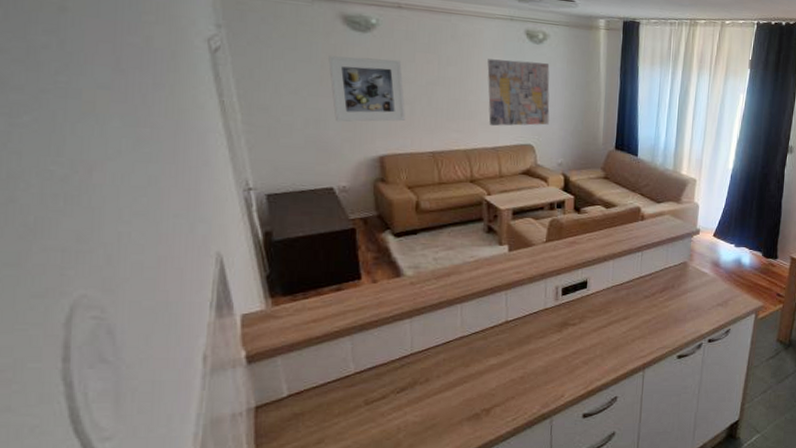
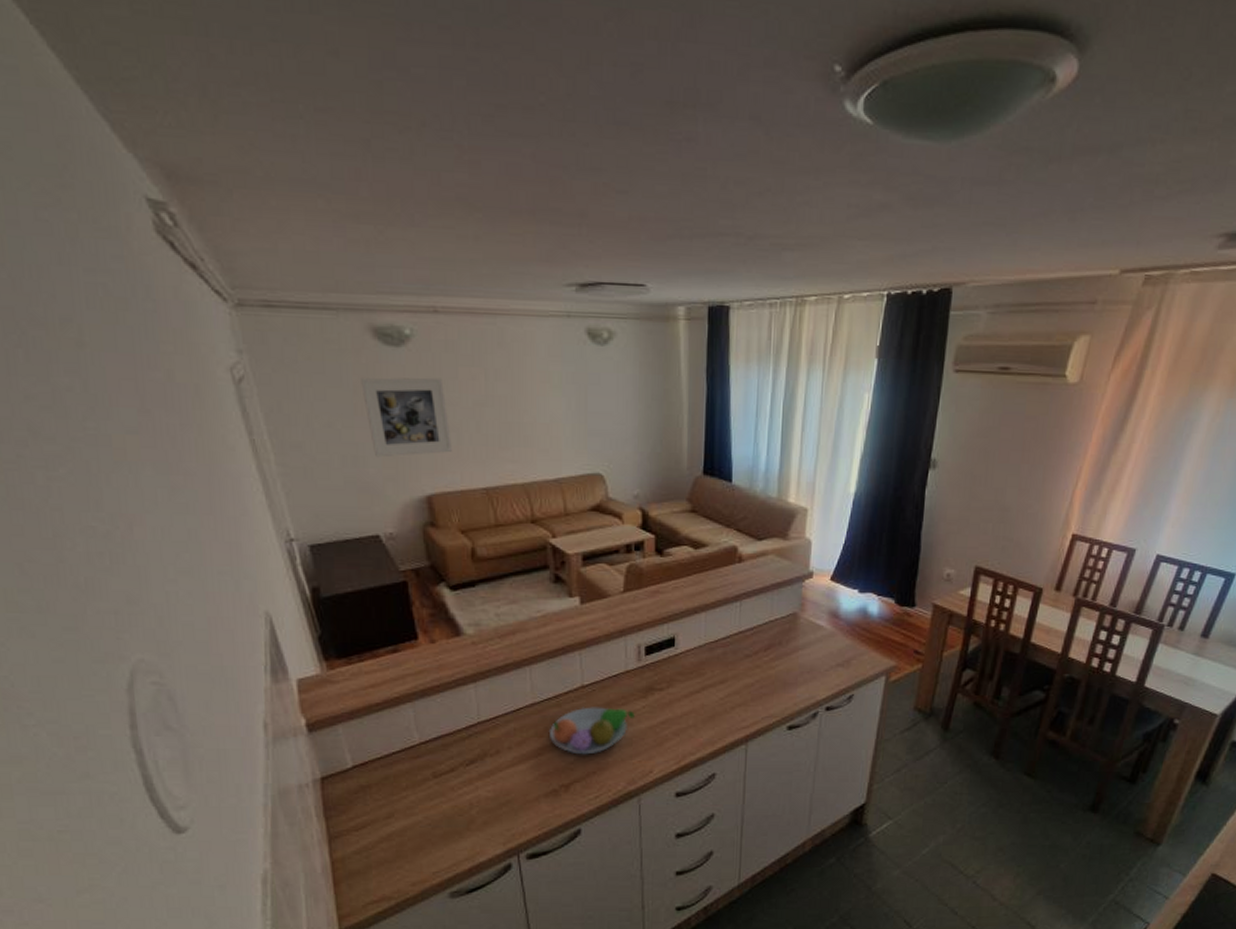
fruit bowl: none [474,339,551,382] -> present [548,707,635,755]
wall art: present [487,59,550,127] -> none [543,368,621,453]

